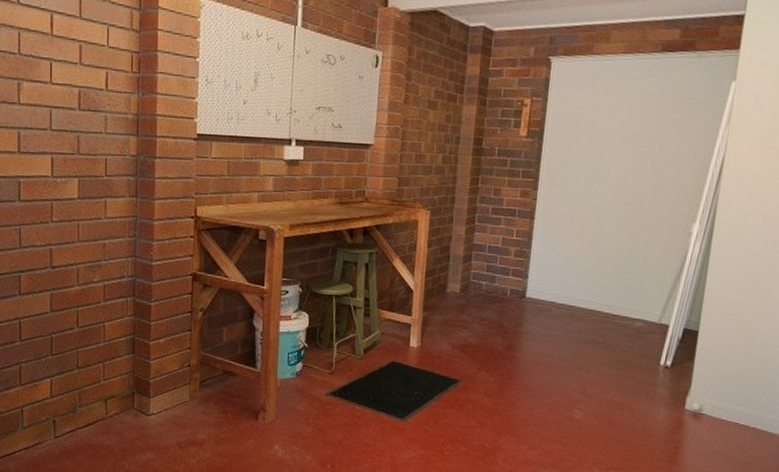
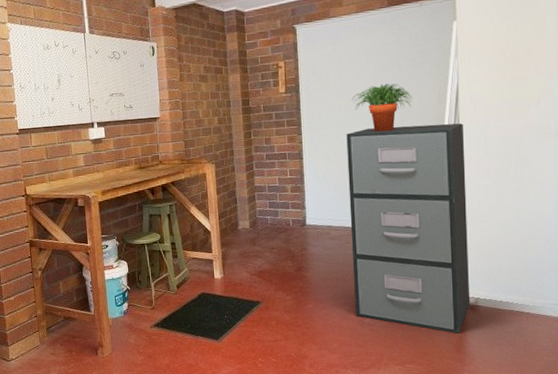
filing cabinet: none [565,193,722,442] -> present [346,123,471,334]
potted plant: none [602,143,672,201] -> present [352,83,413,133]

